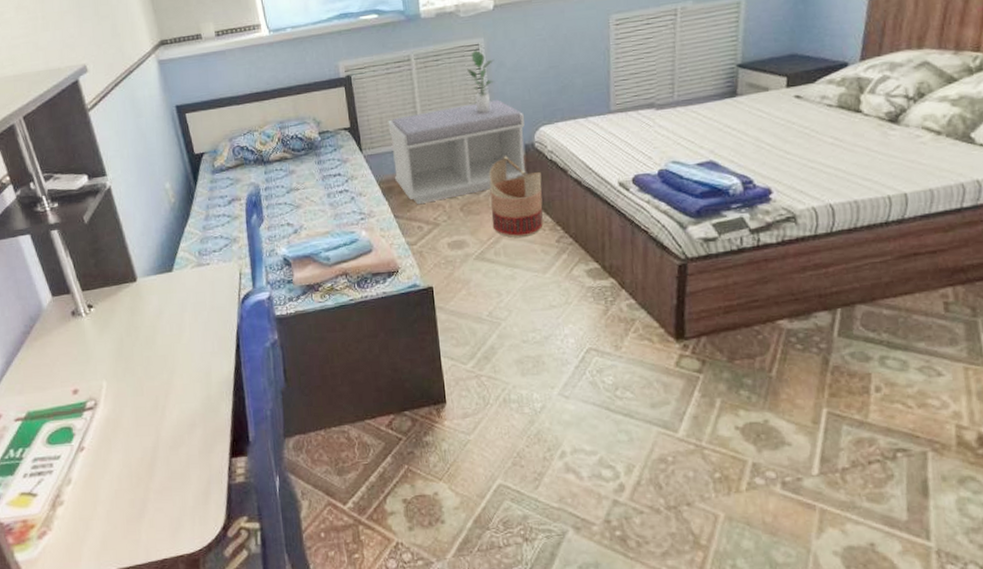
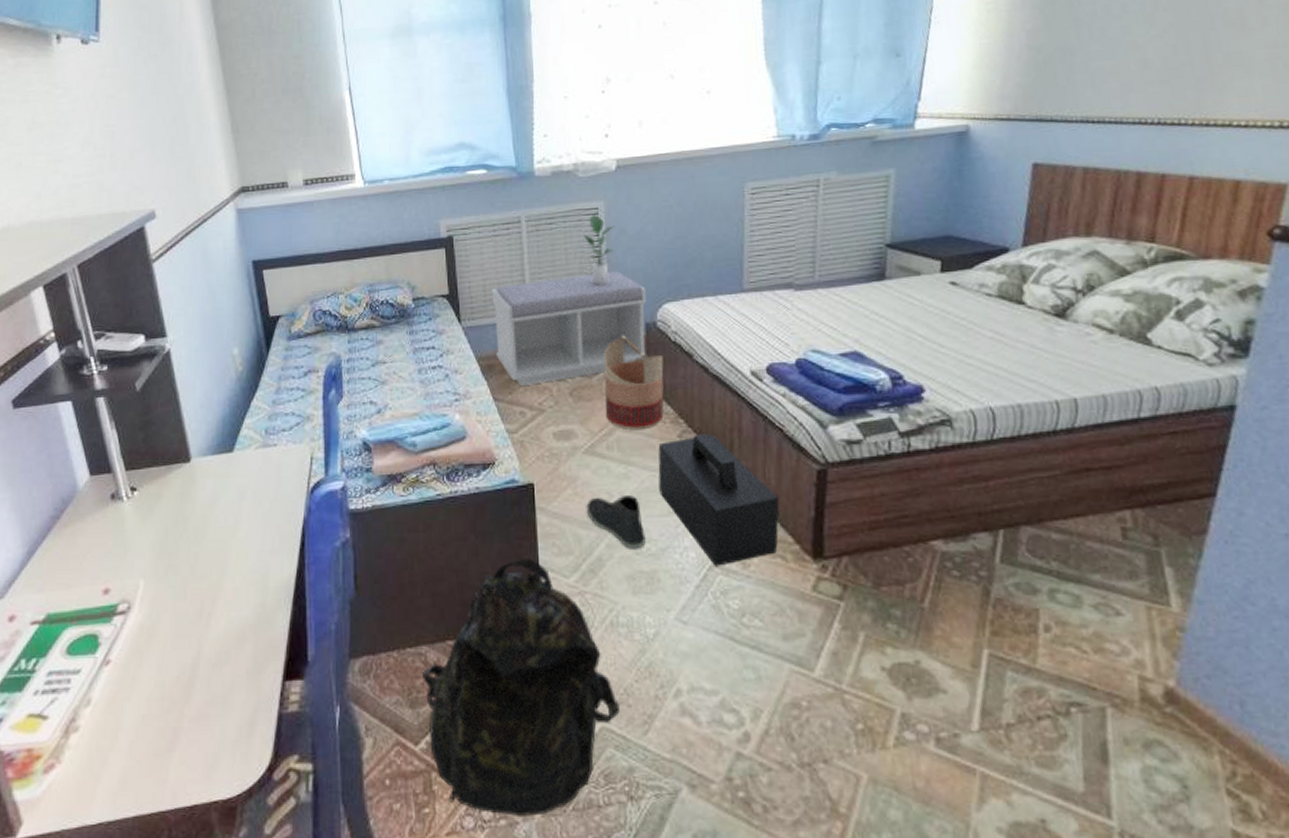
backpack: none [346,349,514,557] -> present [422,557,620,816]
sneaker: none [479,292,531,338] -> present [586,494,646,549]
speaker: none [539,237,646,349] -> present [658,433,780,566]

